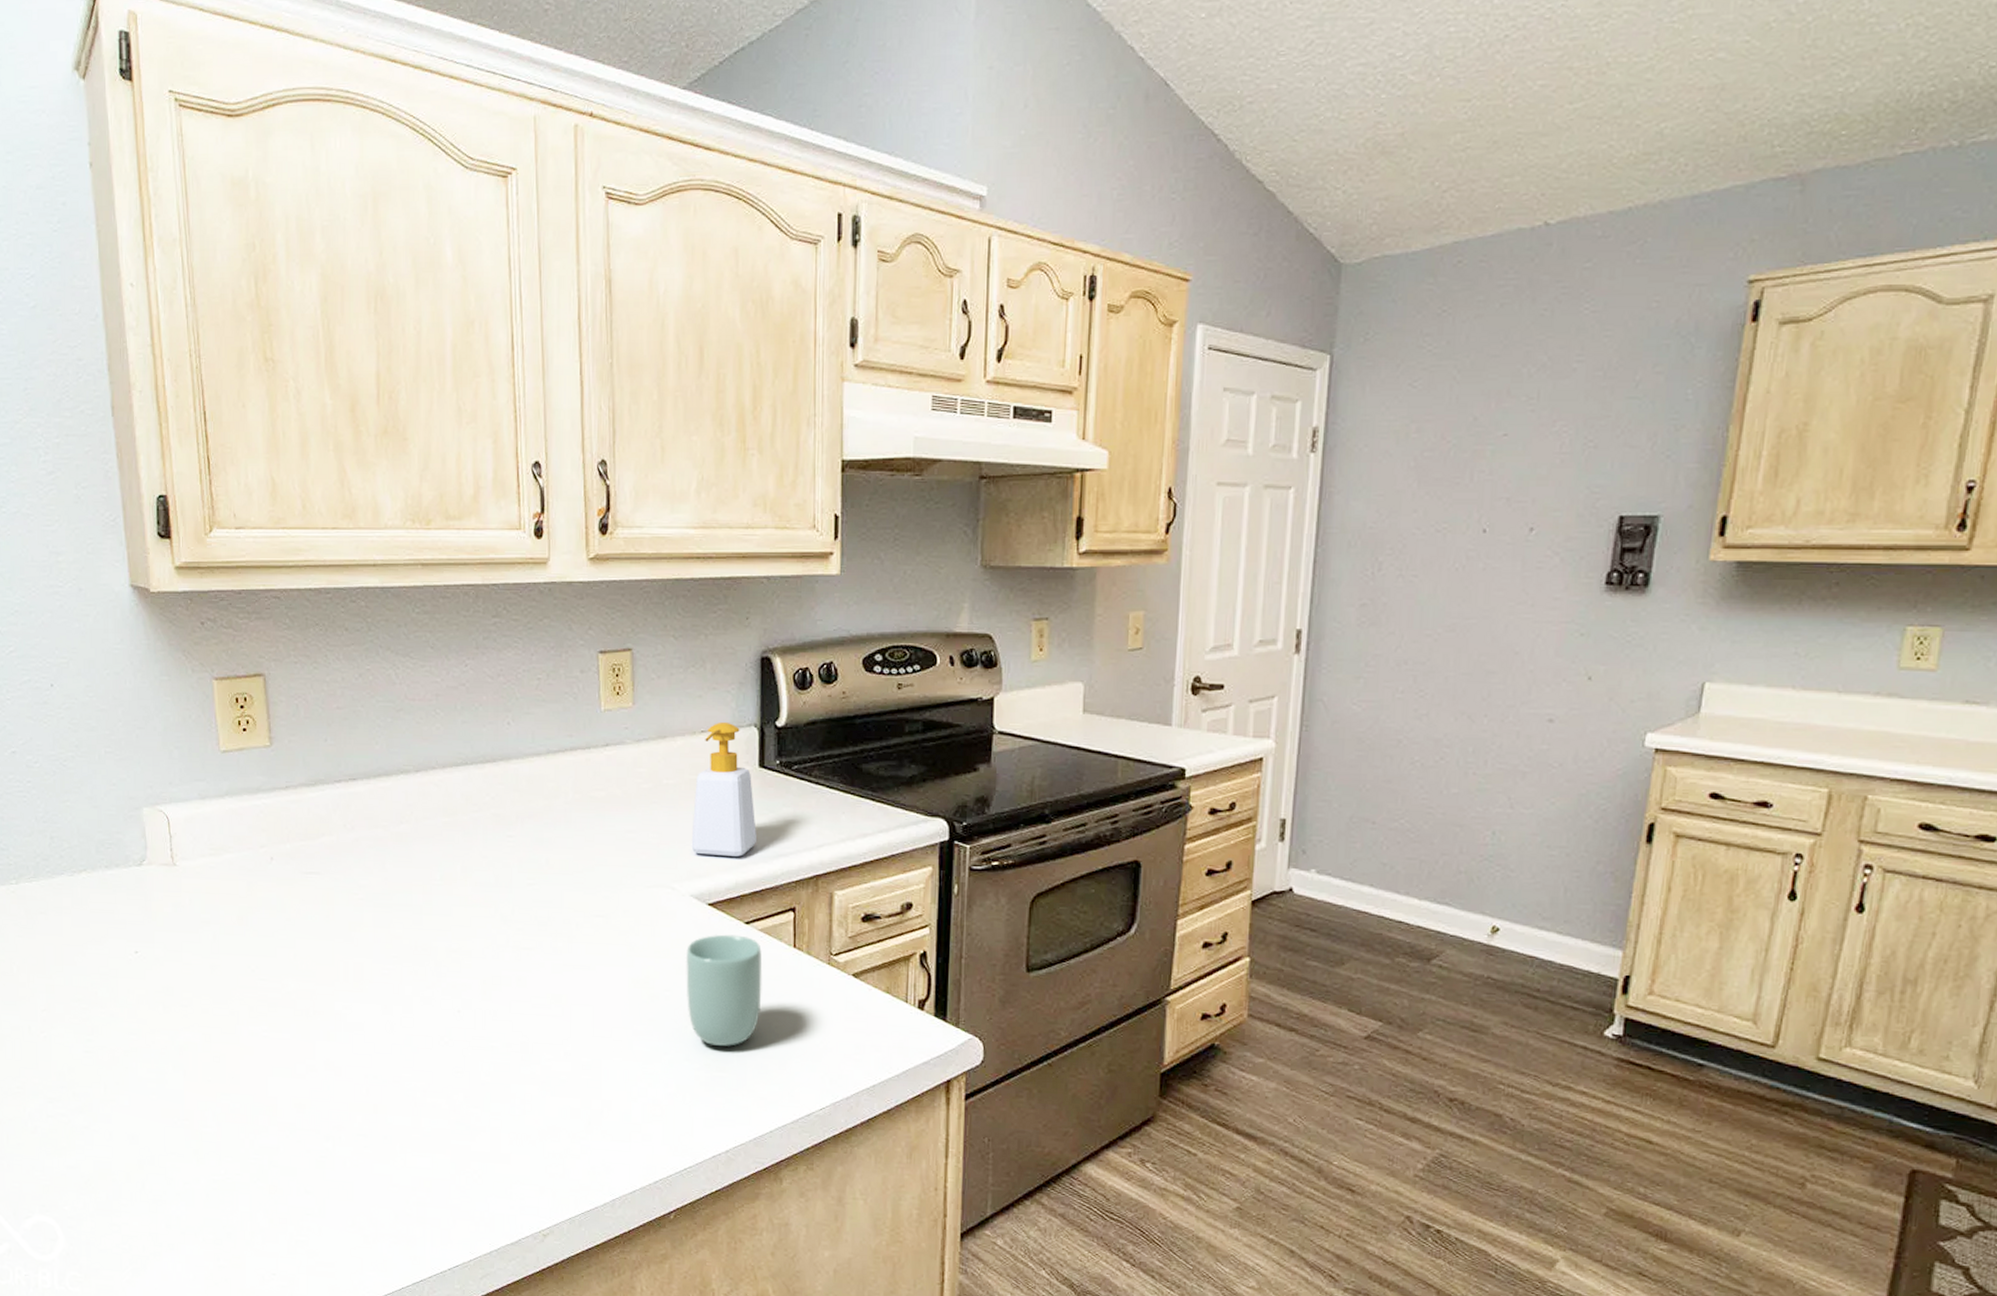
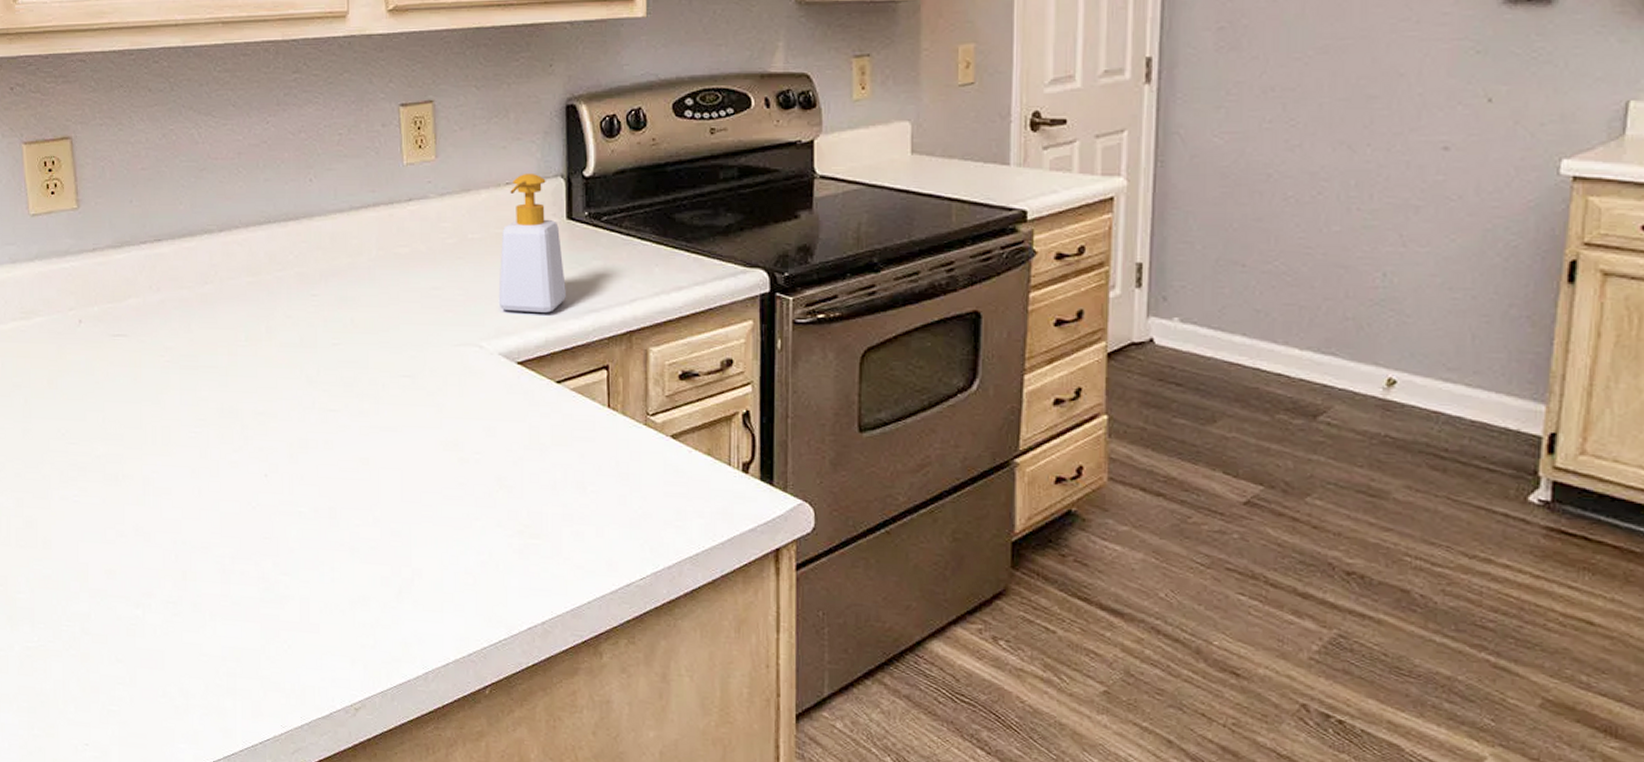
cup: present [685,934,763,1046] -> none [495,394,576,512]

